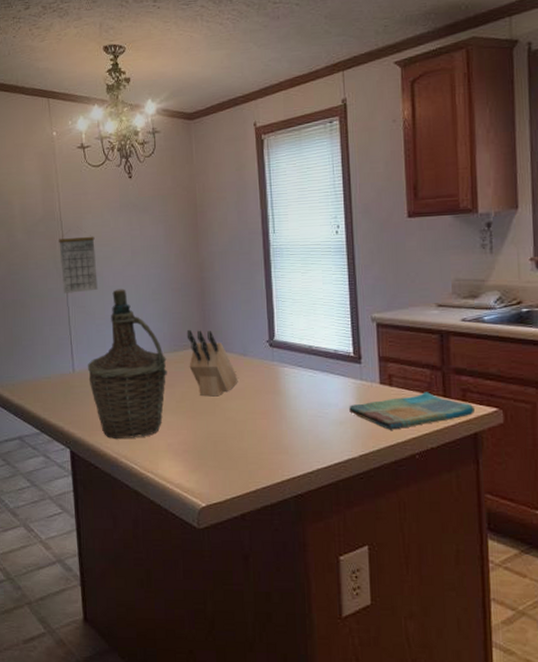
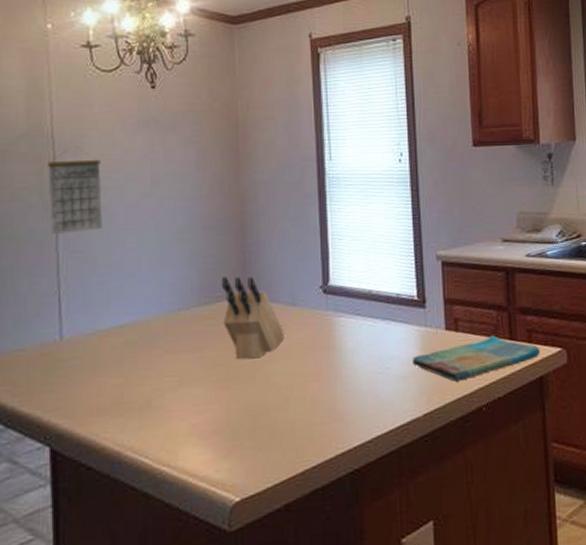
bottle: present [88,289,167,438] -> none [83,227,194,426]

